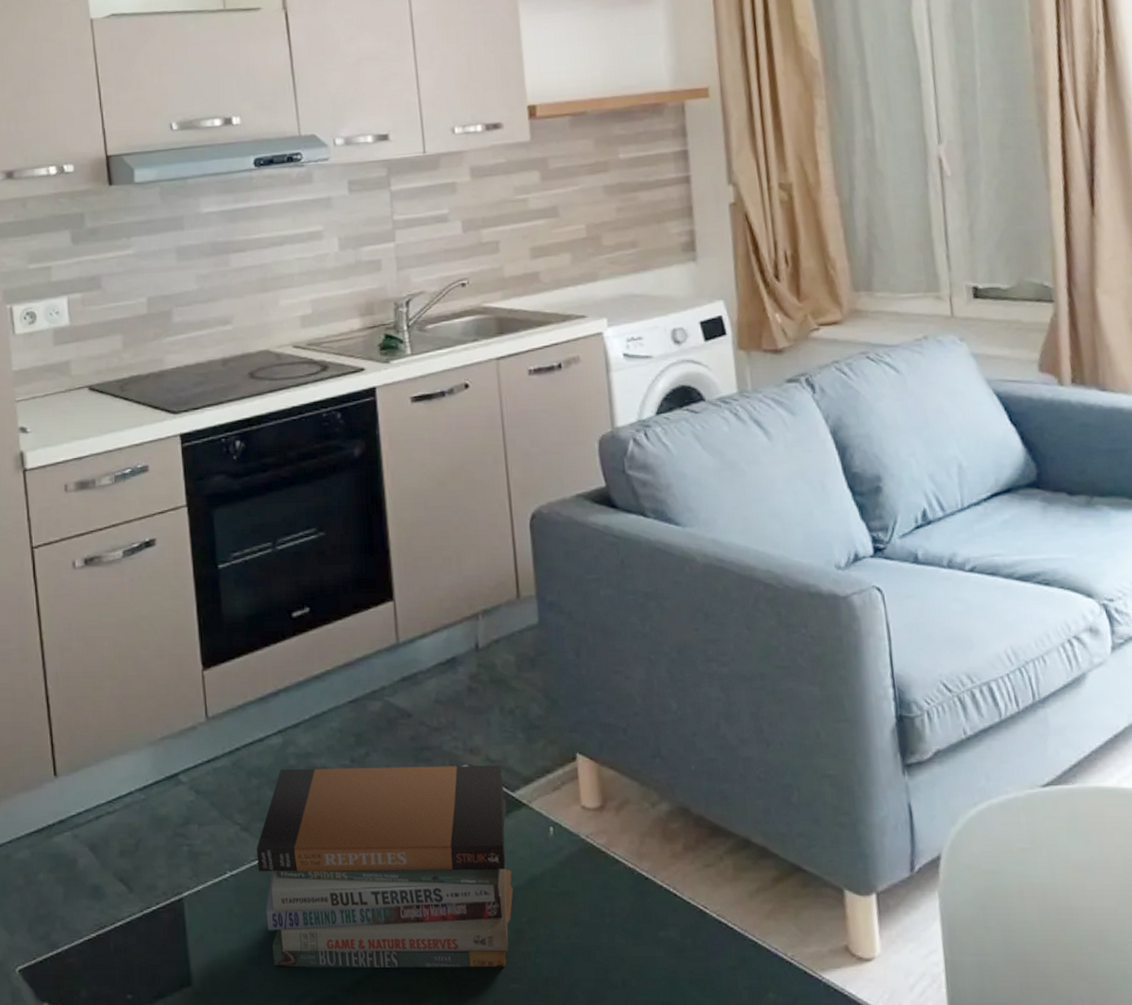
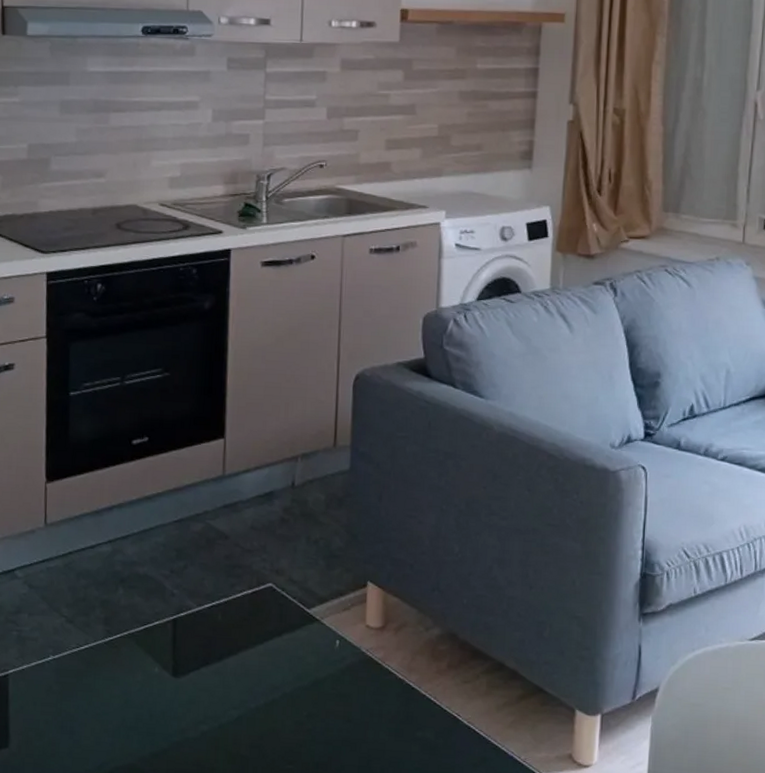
book stack: present [256,765,514,968] -> none [77,574,302,751]

